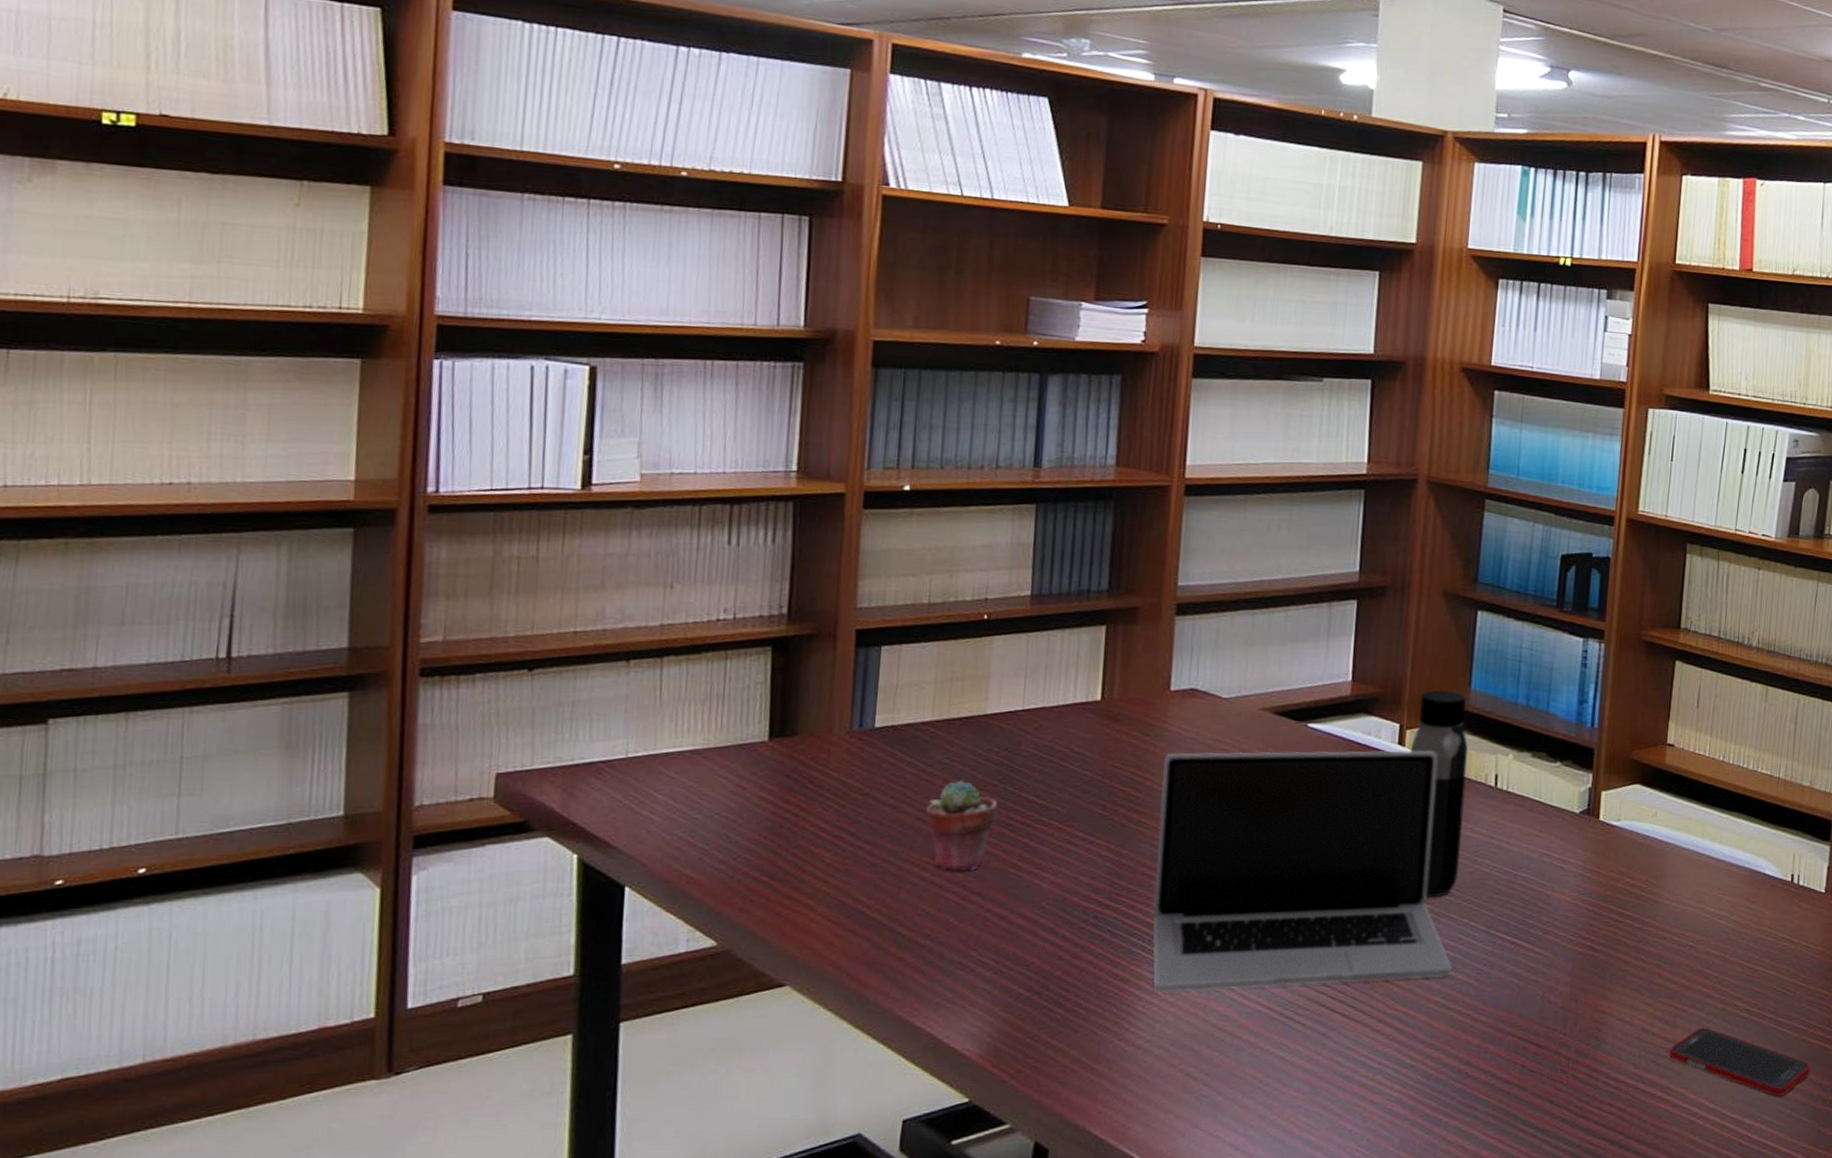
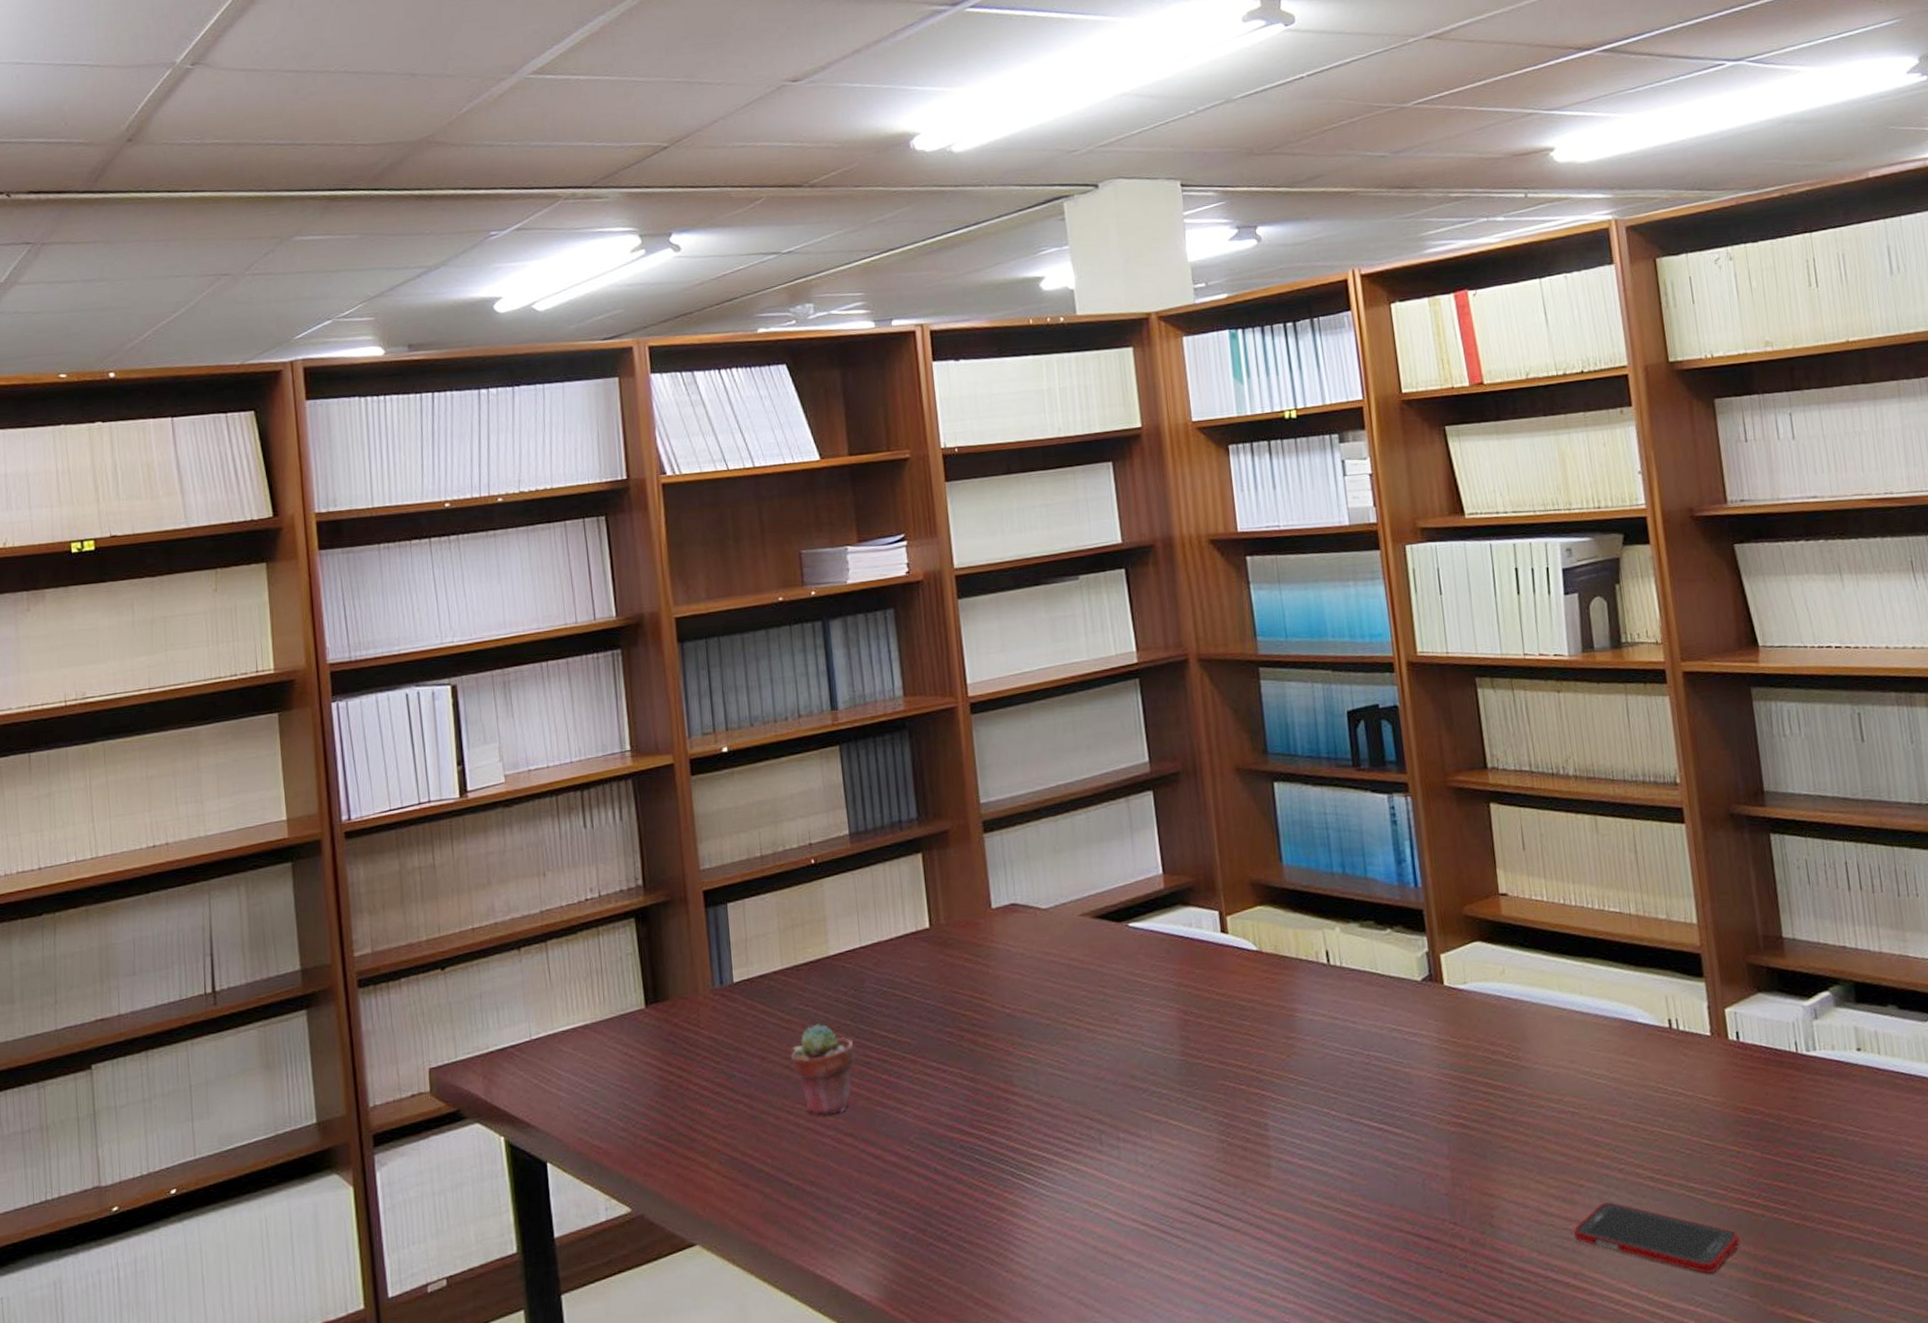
laptop: present [1152,750,1452,994] -> none [998,934,1322,1220]
water bottle: present [1411,689,1469,898] -> none [1234,869,1309,1090]

